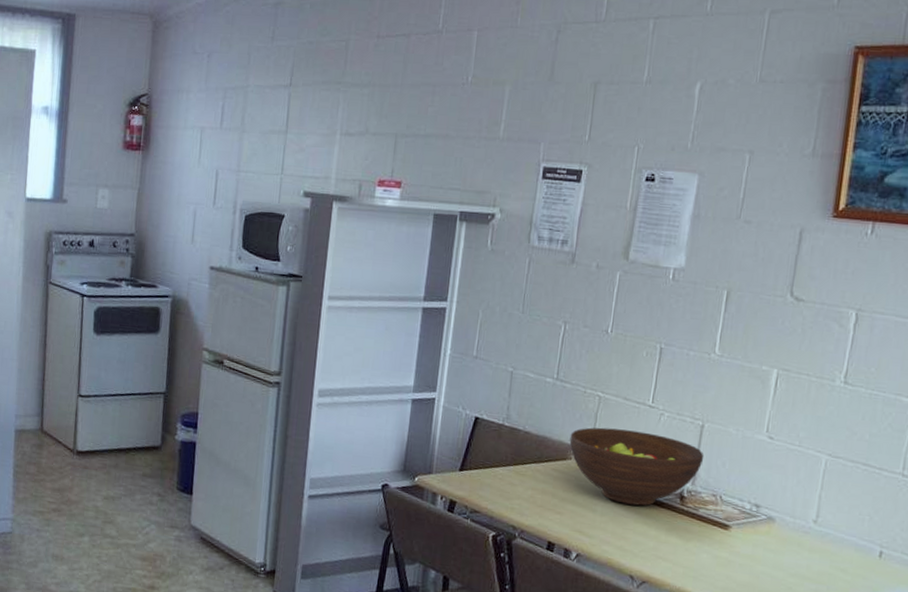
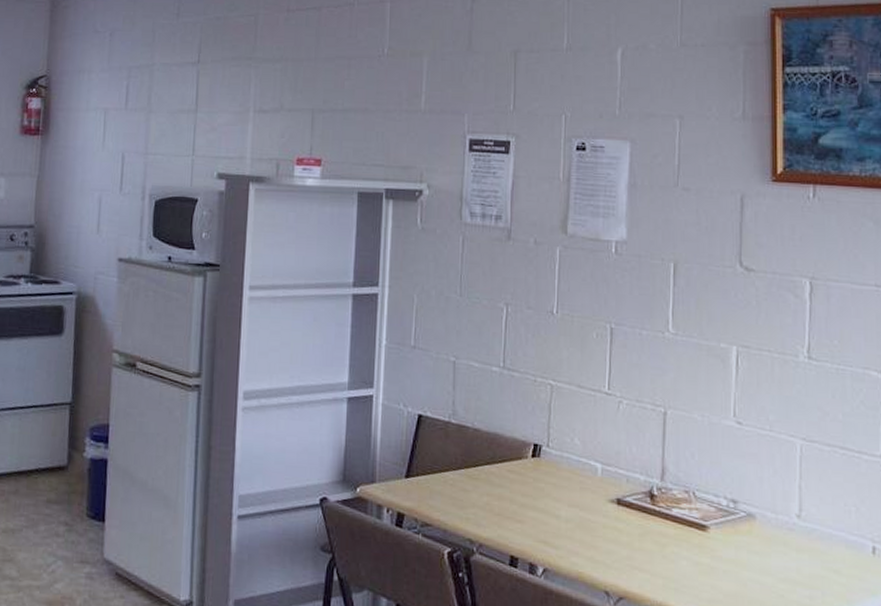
fruit bowl: present [569,427,704,506] -> none [523,420,671,508]

